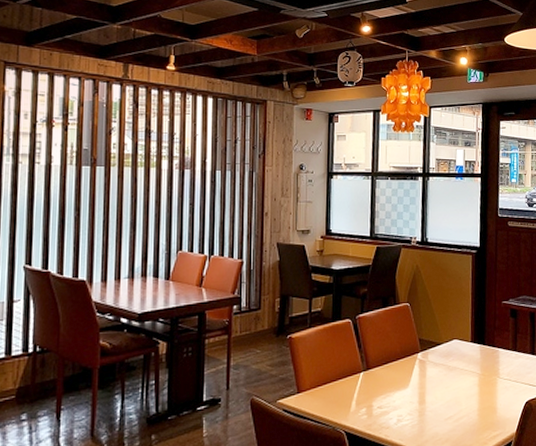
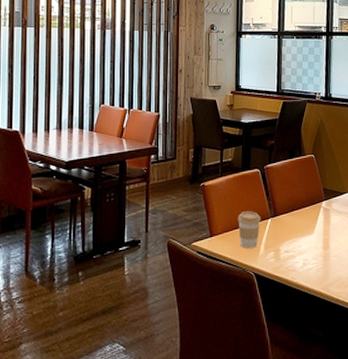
coffee cup: none [328,365,353,405] -> present [238,211,261,248]

